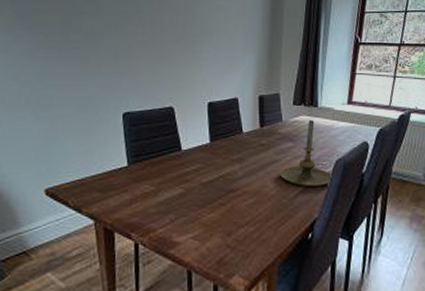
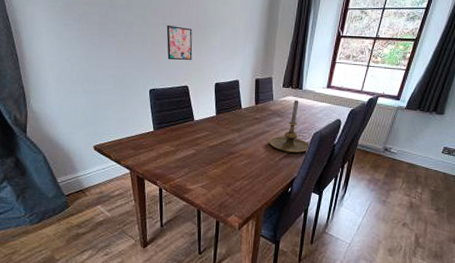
wall art: none [145,34,179,76] -> present [166,24,193,60]

